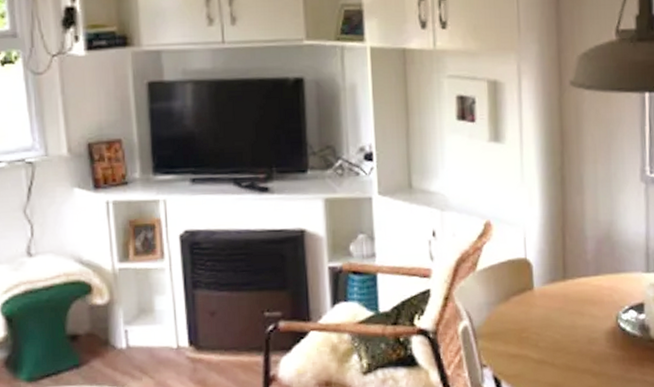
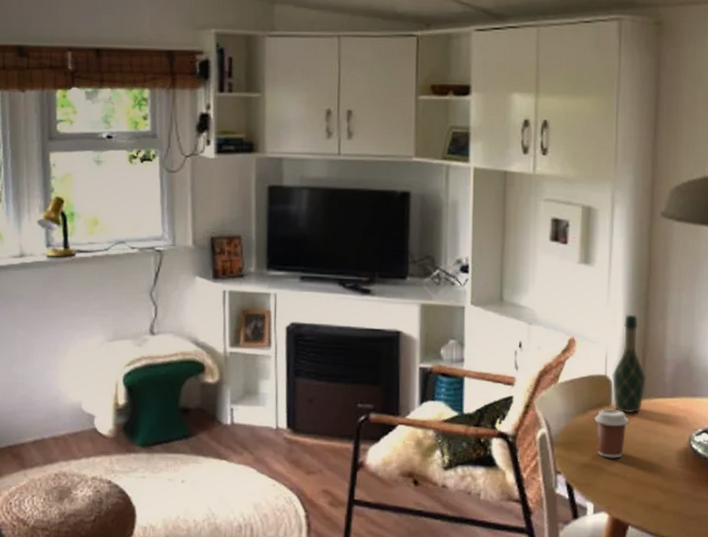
coffee cup: none [517,293,554,346] -> present [594,409,629,458]
wine bottle: none [532,191,568,297] -> present [612,314,647,414]

